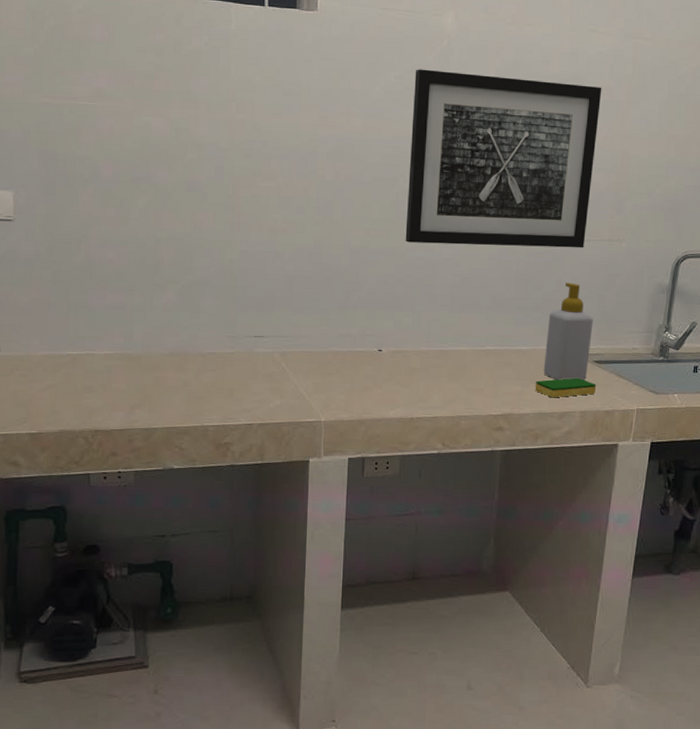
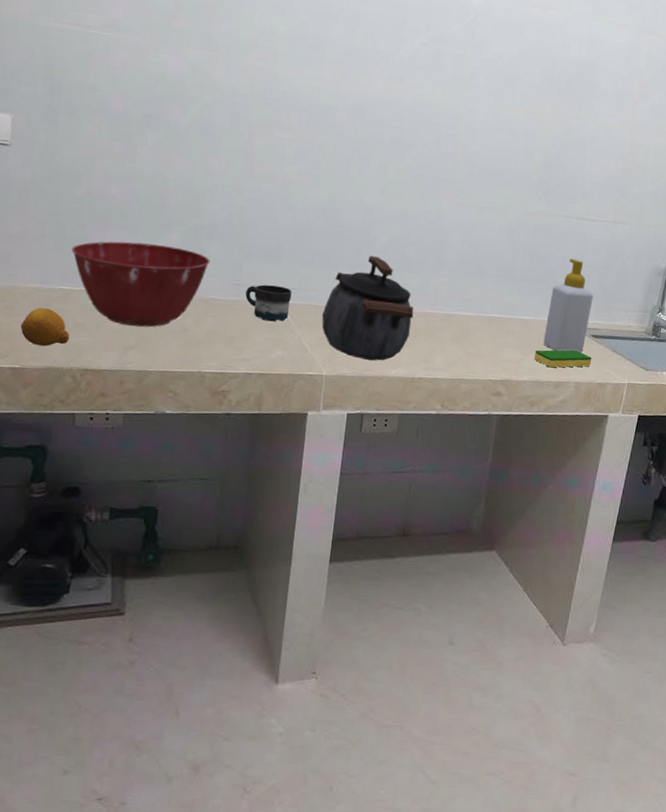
lemon: none [34,373,80,411] -> present [20,307,70,347]
mixing bowl: none [75,303,205,385] -> present [71,241,210,327]
mug: none [241,335,285,371] -> present [245,284,292,322]
kettle: none [316,297,408,404] -> present [321,256,414,361]
wall art: present [405,69,602,248] -> none [419,38,617,227]

